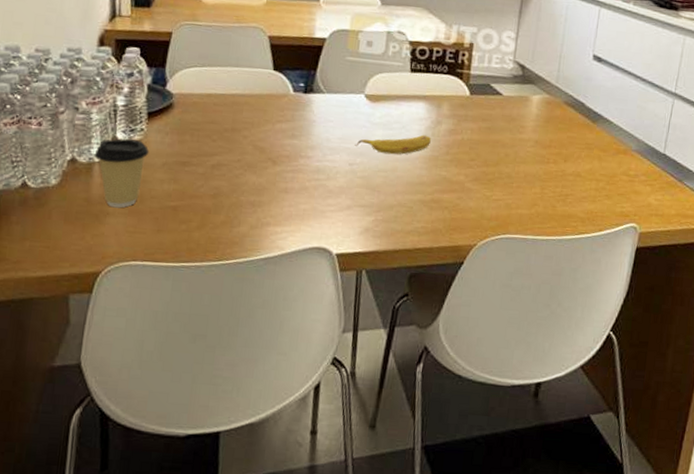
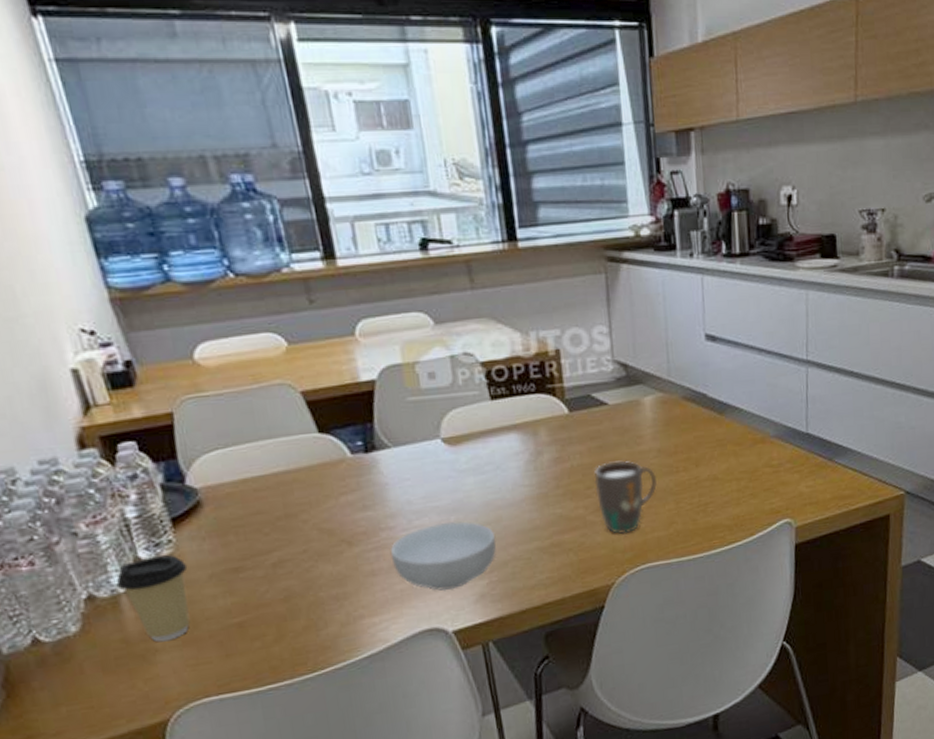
cereal bowl: none [303,162,389,219] -> present [390,521,497,591]
fruit: present [354,135,431,155] -> none [443,471,535,505]
mug: none [477,142,529,206] -> present [594,460,657,535]

